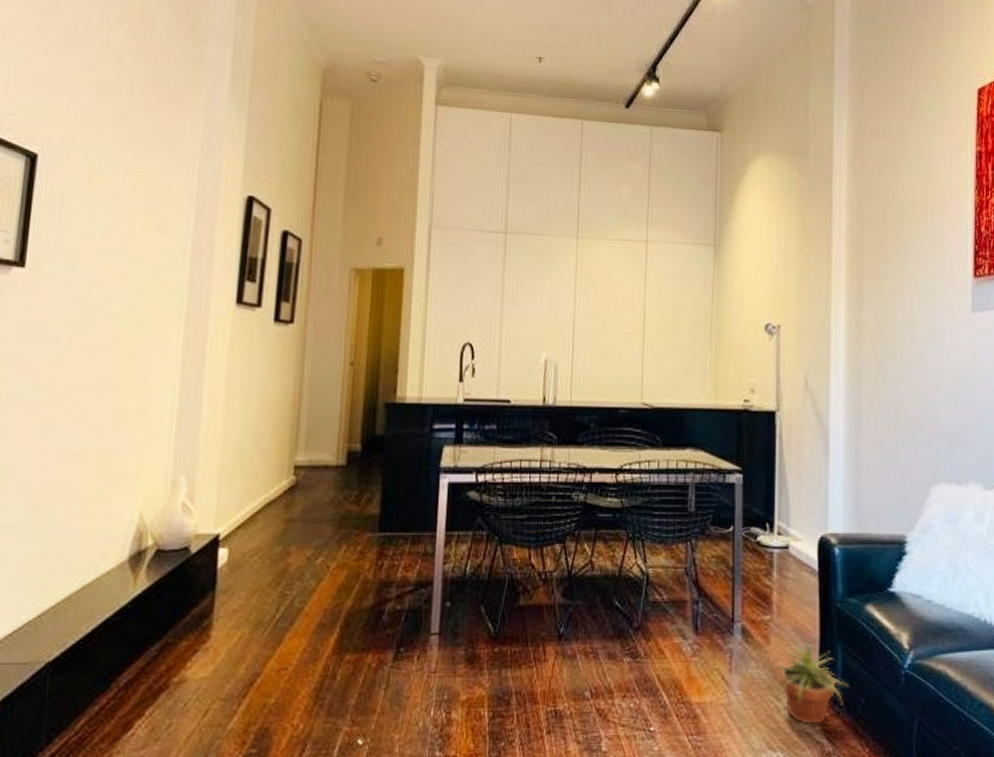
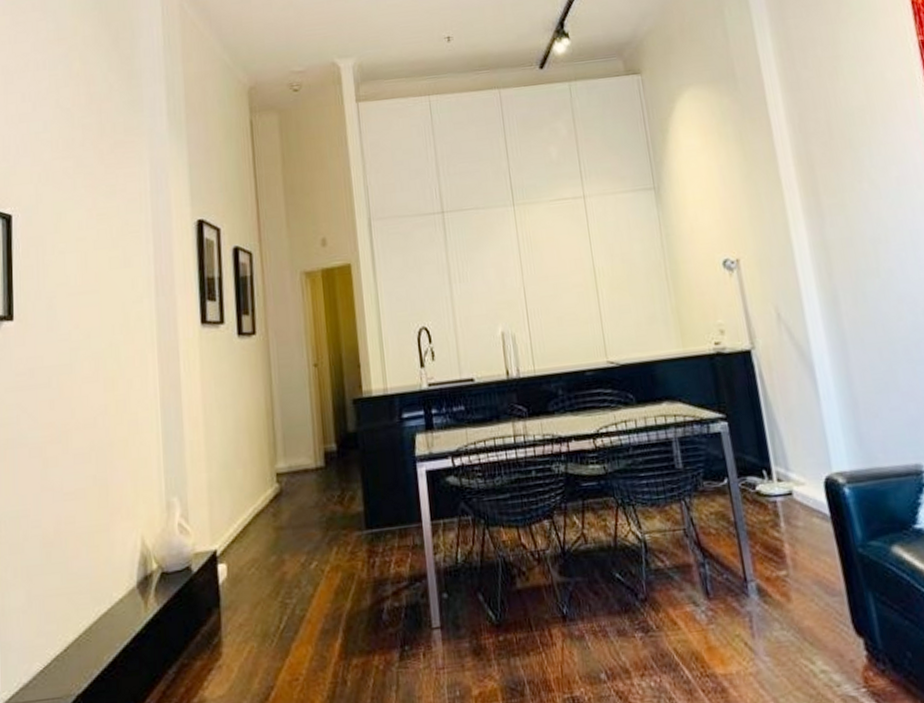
potted plant: present [775,643,850,725] -> none [802,596,891,688]

